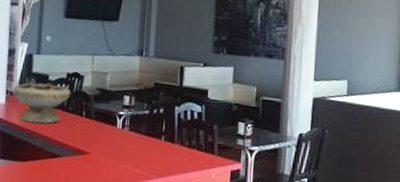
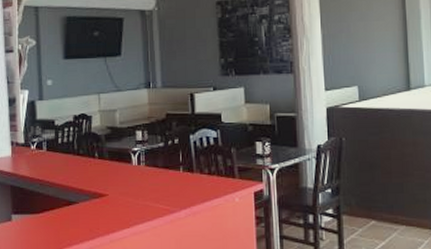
bowl: present [12,83,71,124] -> none [17,128,81,172]

